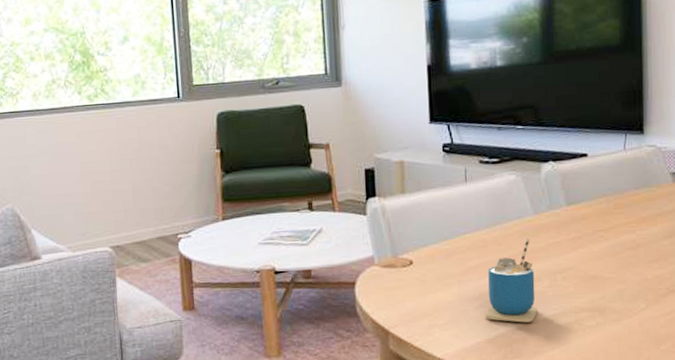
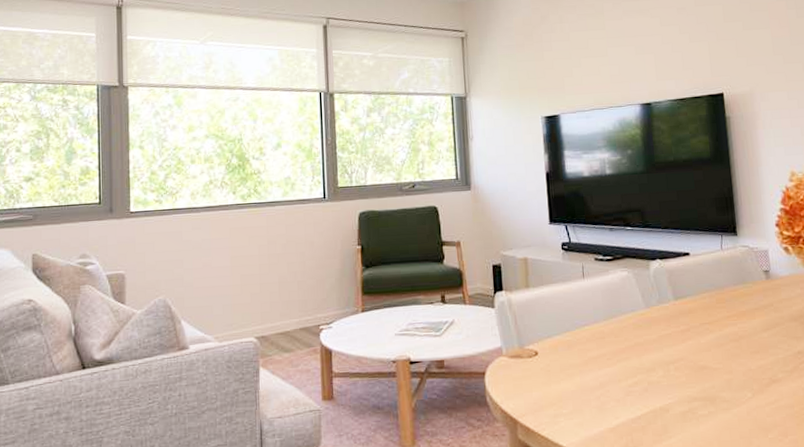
cup: present [485,238,539,323] -> none [606,330,655,412]

